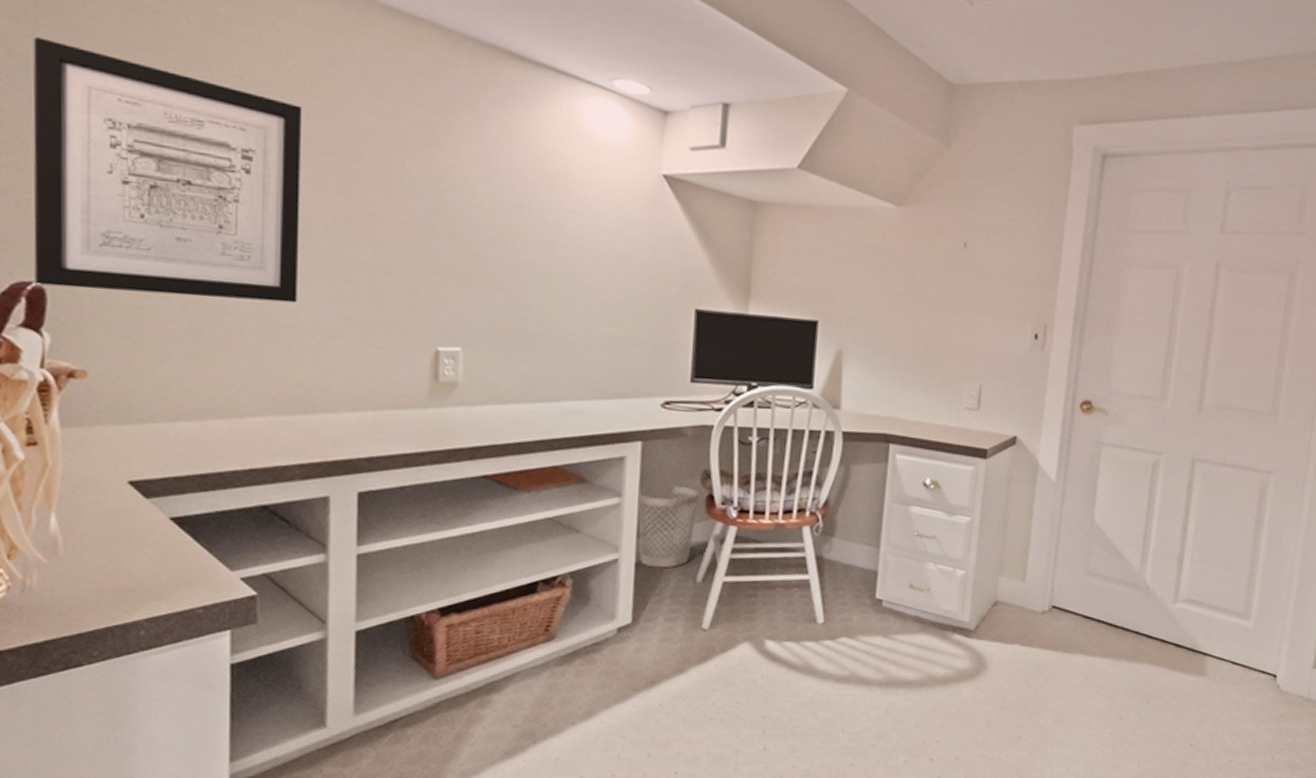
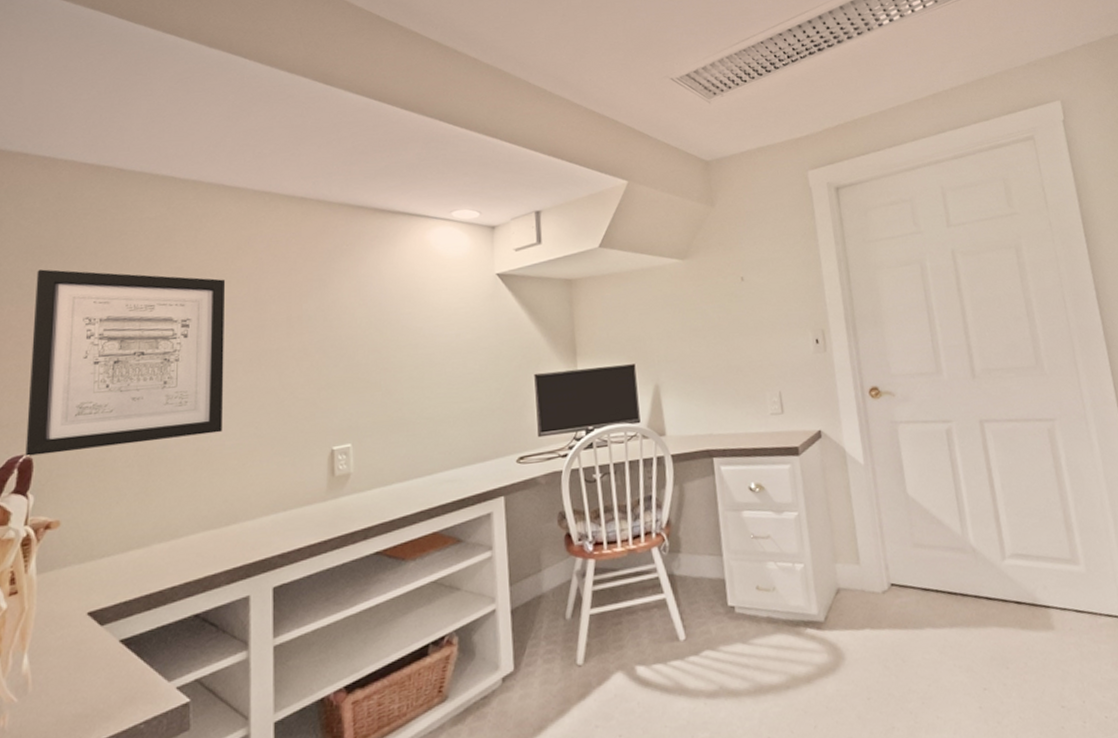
wastebasket: present [637,485,700,568] -> none [506,530,559,612]

